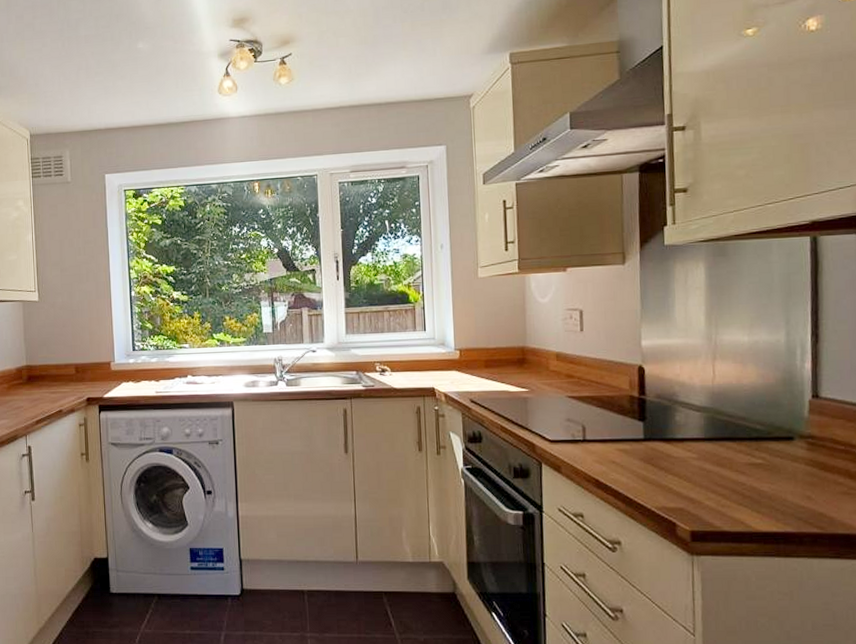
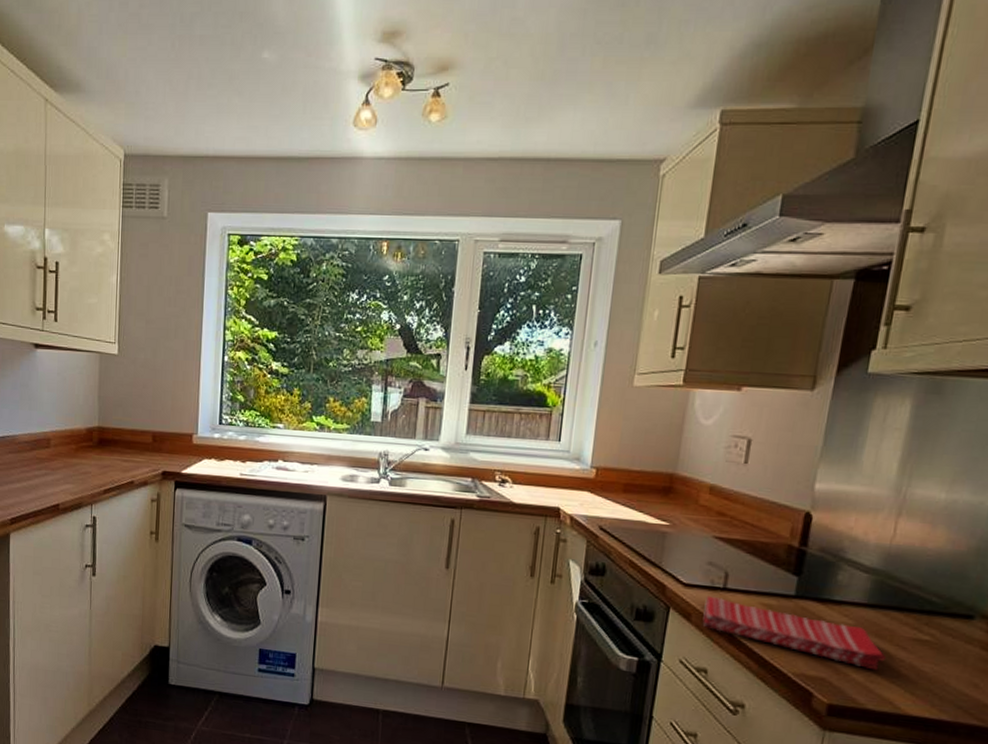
dish towel: none [570,448,730,496] -> present [702,595,886,671]

